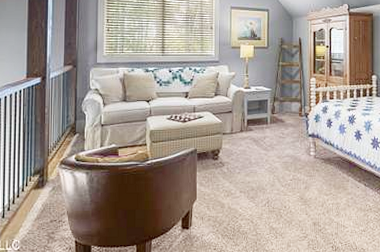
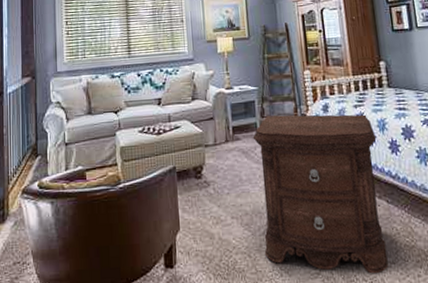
nightstand: none [263,112,362,239] -> present [252,114,389,274]

